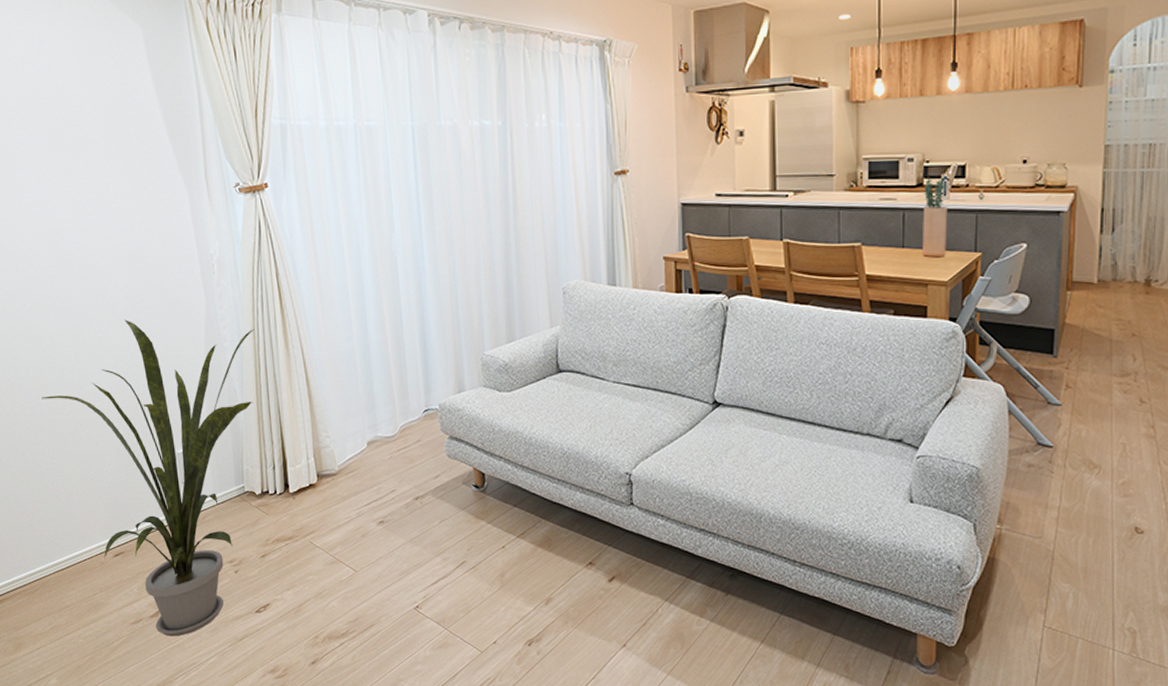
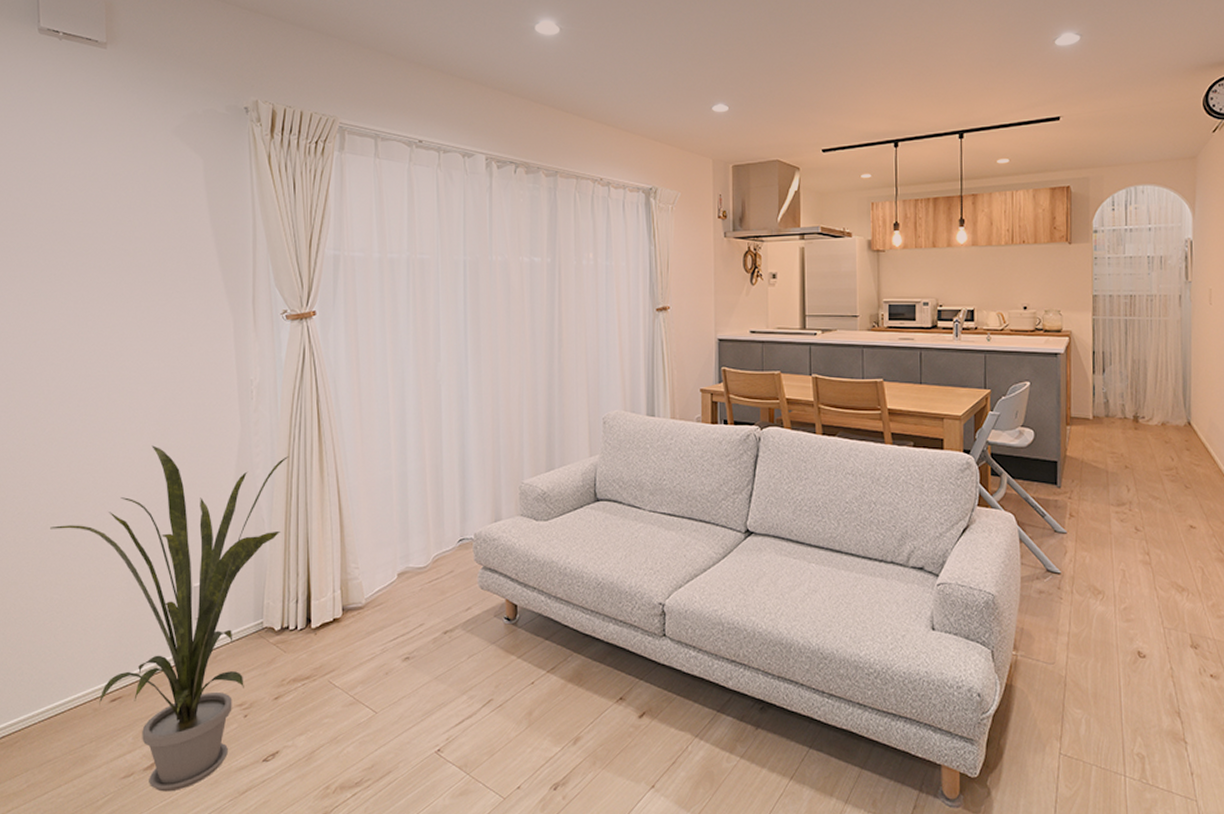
vase: present [921,173,948,258] -> none [937,316,960,394]

